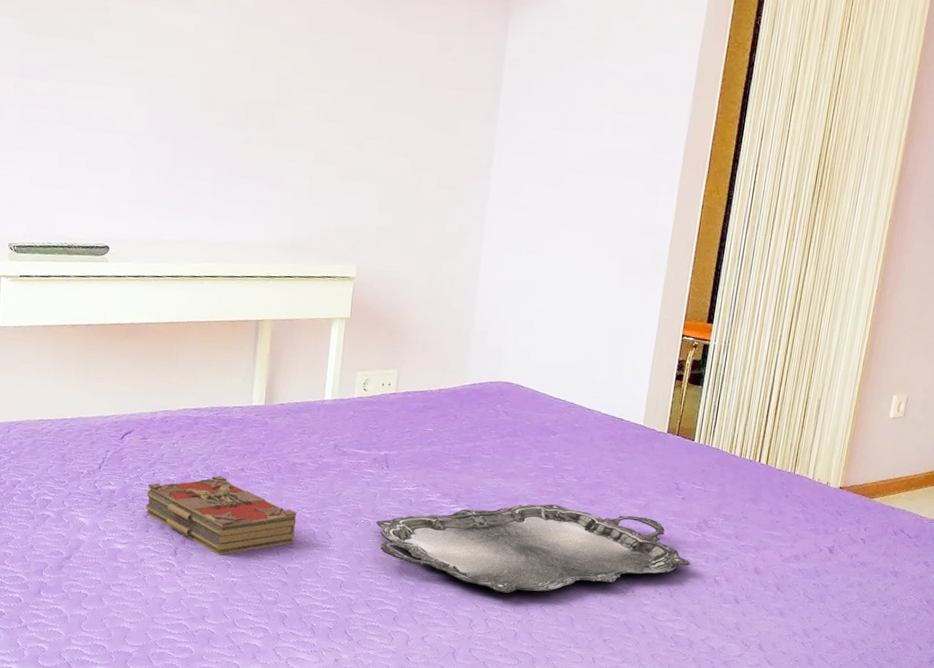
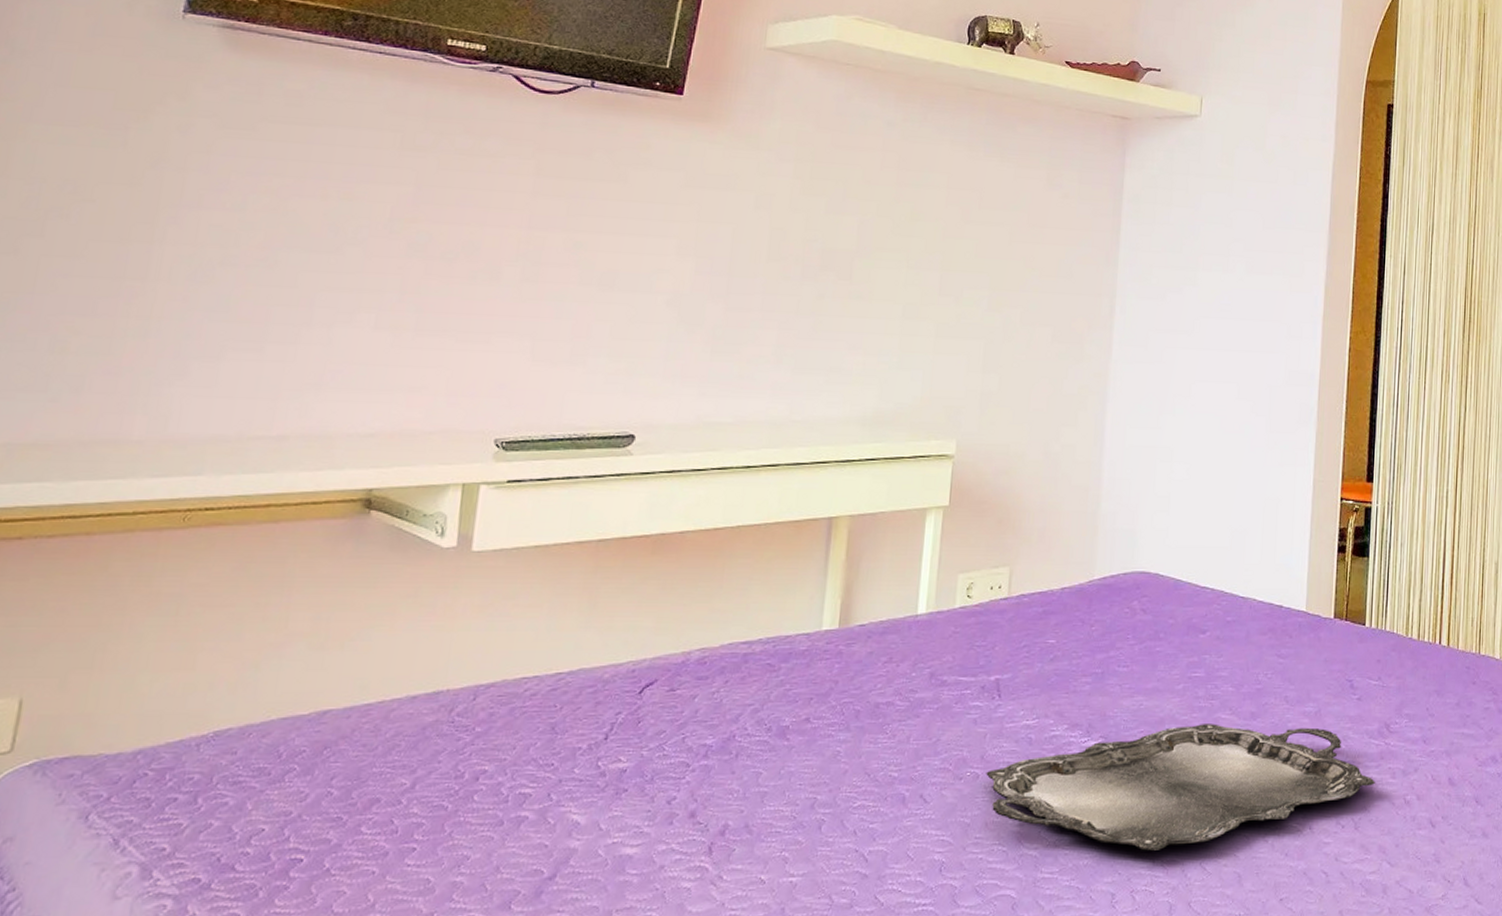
book: present [145,475,297,555] -> none [669,732,881,846]

